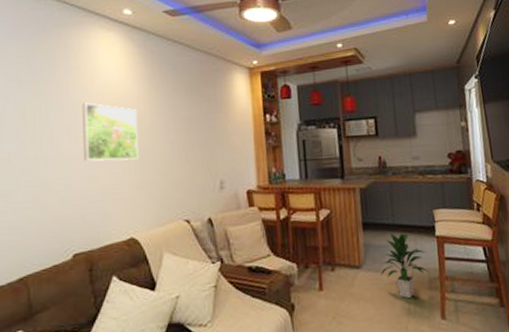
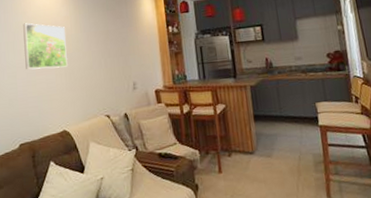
indoor plant: present [381,233,429,299] -> none [271,123,314,181]

